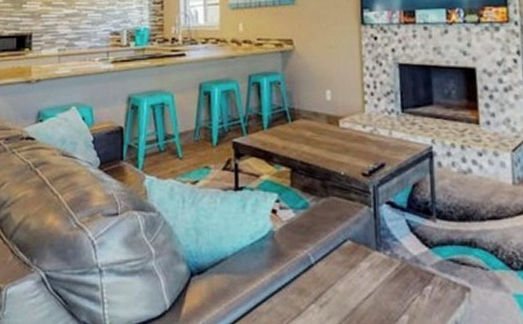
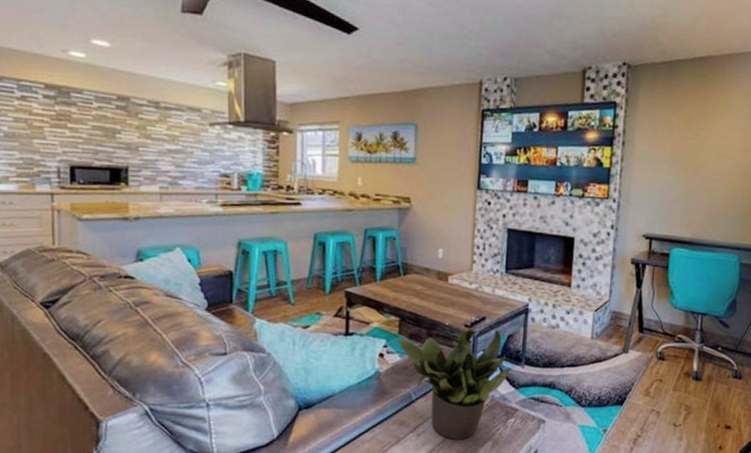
potted plant: none [287,176,422,312] -> present [394,328,512,440]

